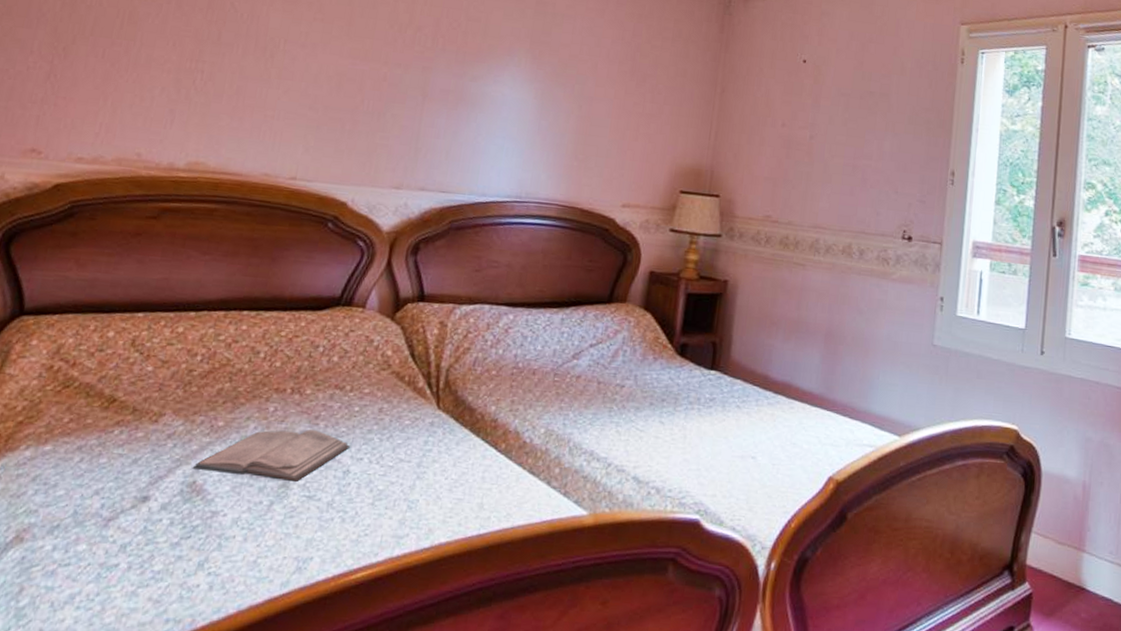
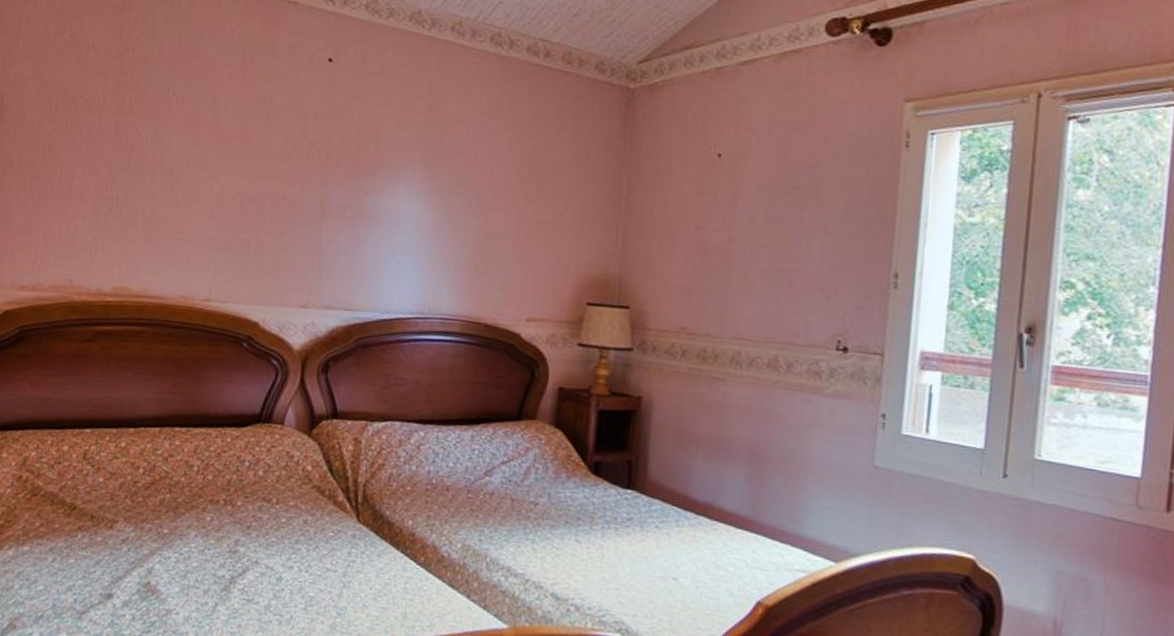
diary: present [192,430,350,482] -> none [145,538,280,586]

